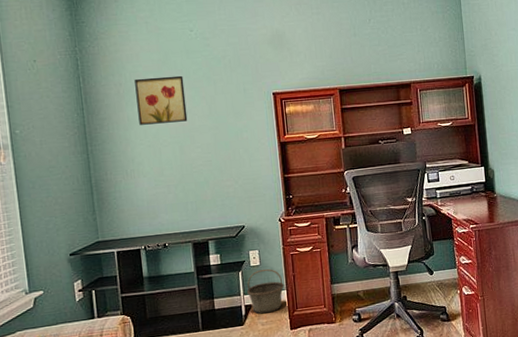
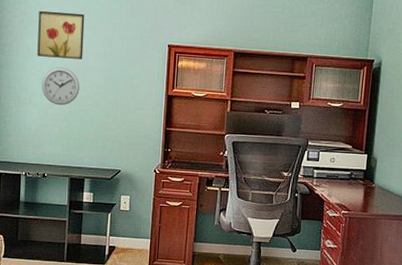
wall clock: none [148,132,190,172] -> present [42,67,80,106]
basket: present [247,268,285,314] -> none [113,215,149,258]

